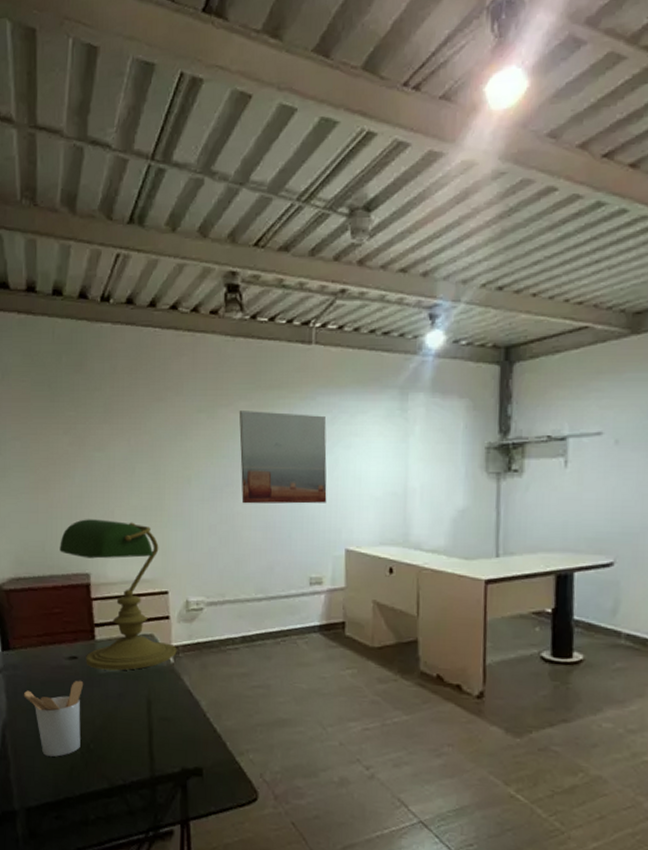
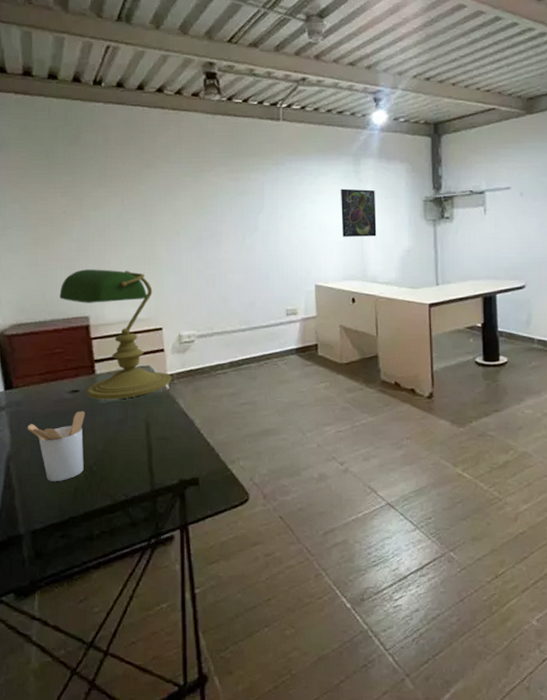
wall art: present [239,411,327,504] -> none [220,174,298,251]
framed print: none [381,430,425,492] -> present [341,188,377,237]

